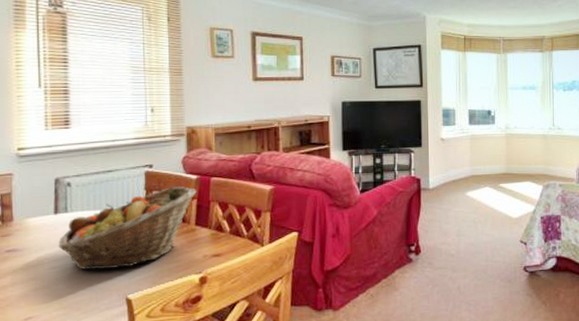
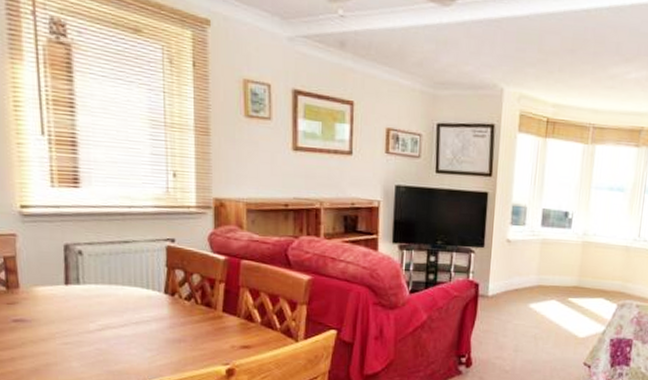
fruit basket: present [58,187,197,270] -> none [70,266,225,351]

